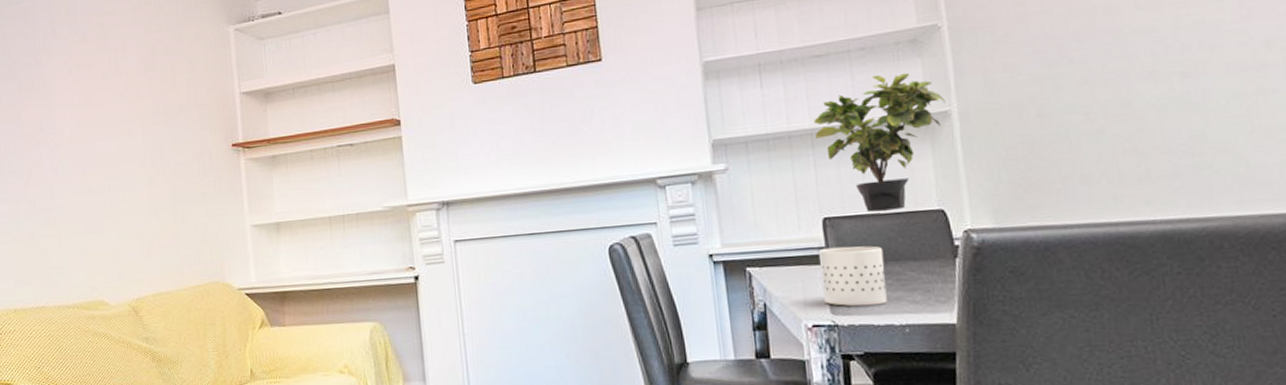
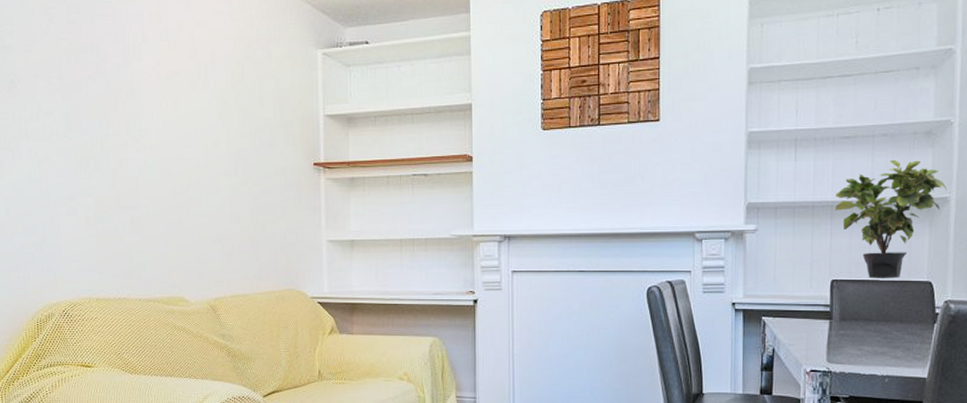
mug: present [818,245,887,307] -> none [822,306,877,358]

